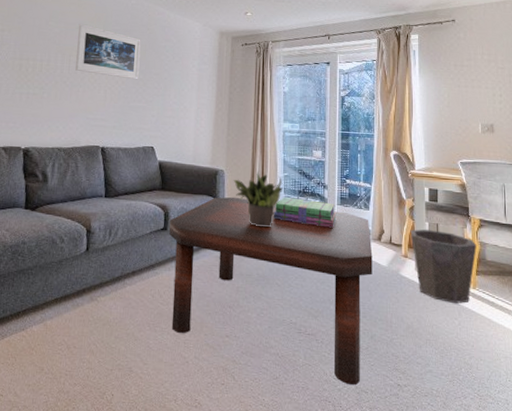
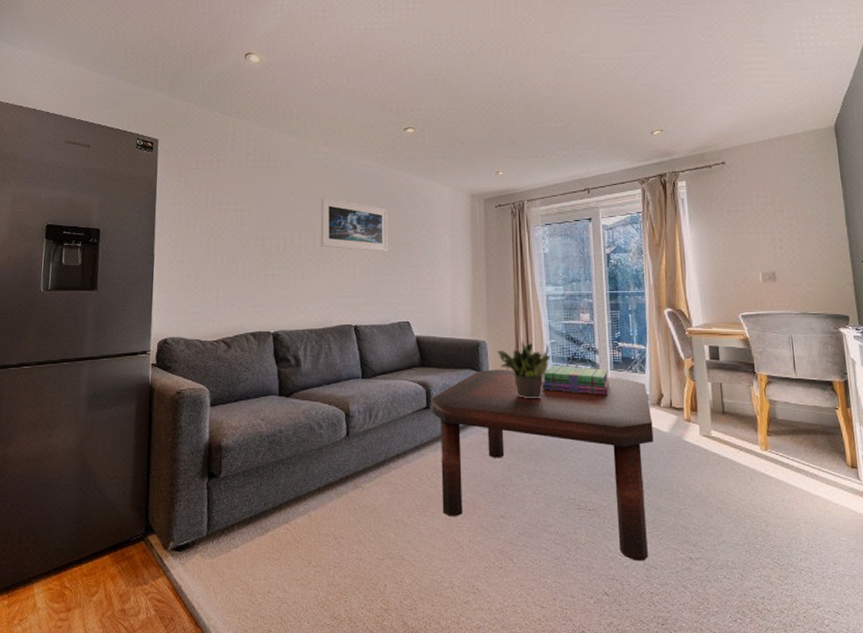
waste bin: present [410,229,477,304] -> none [691,390,766,468]

